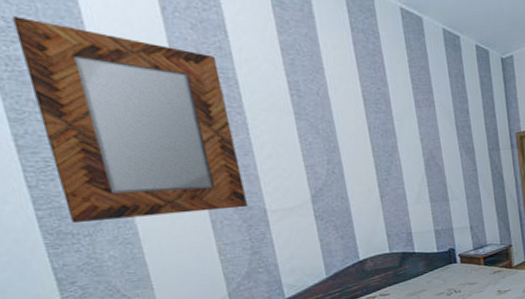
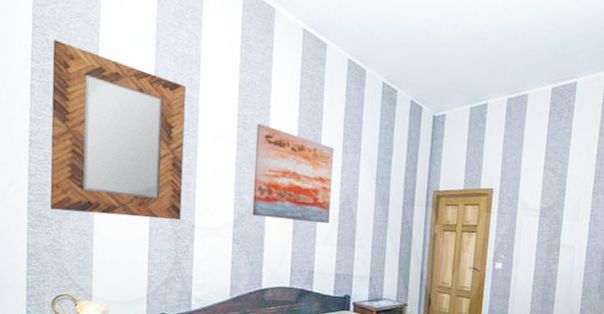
wall art: none [313,88,418,188] -> present [252,123,335,224]

